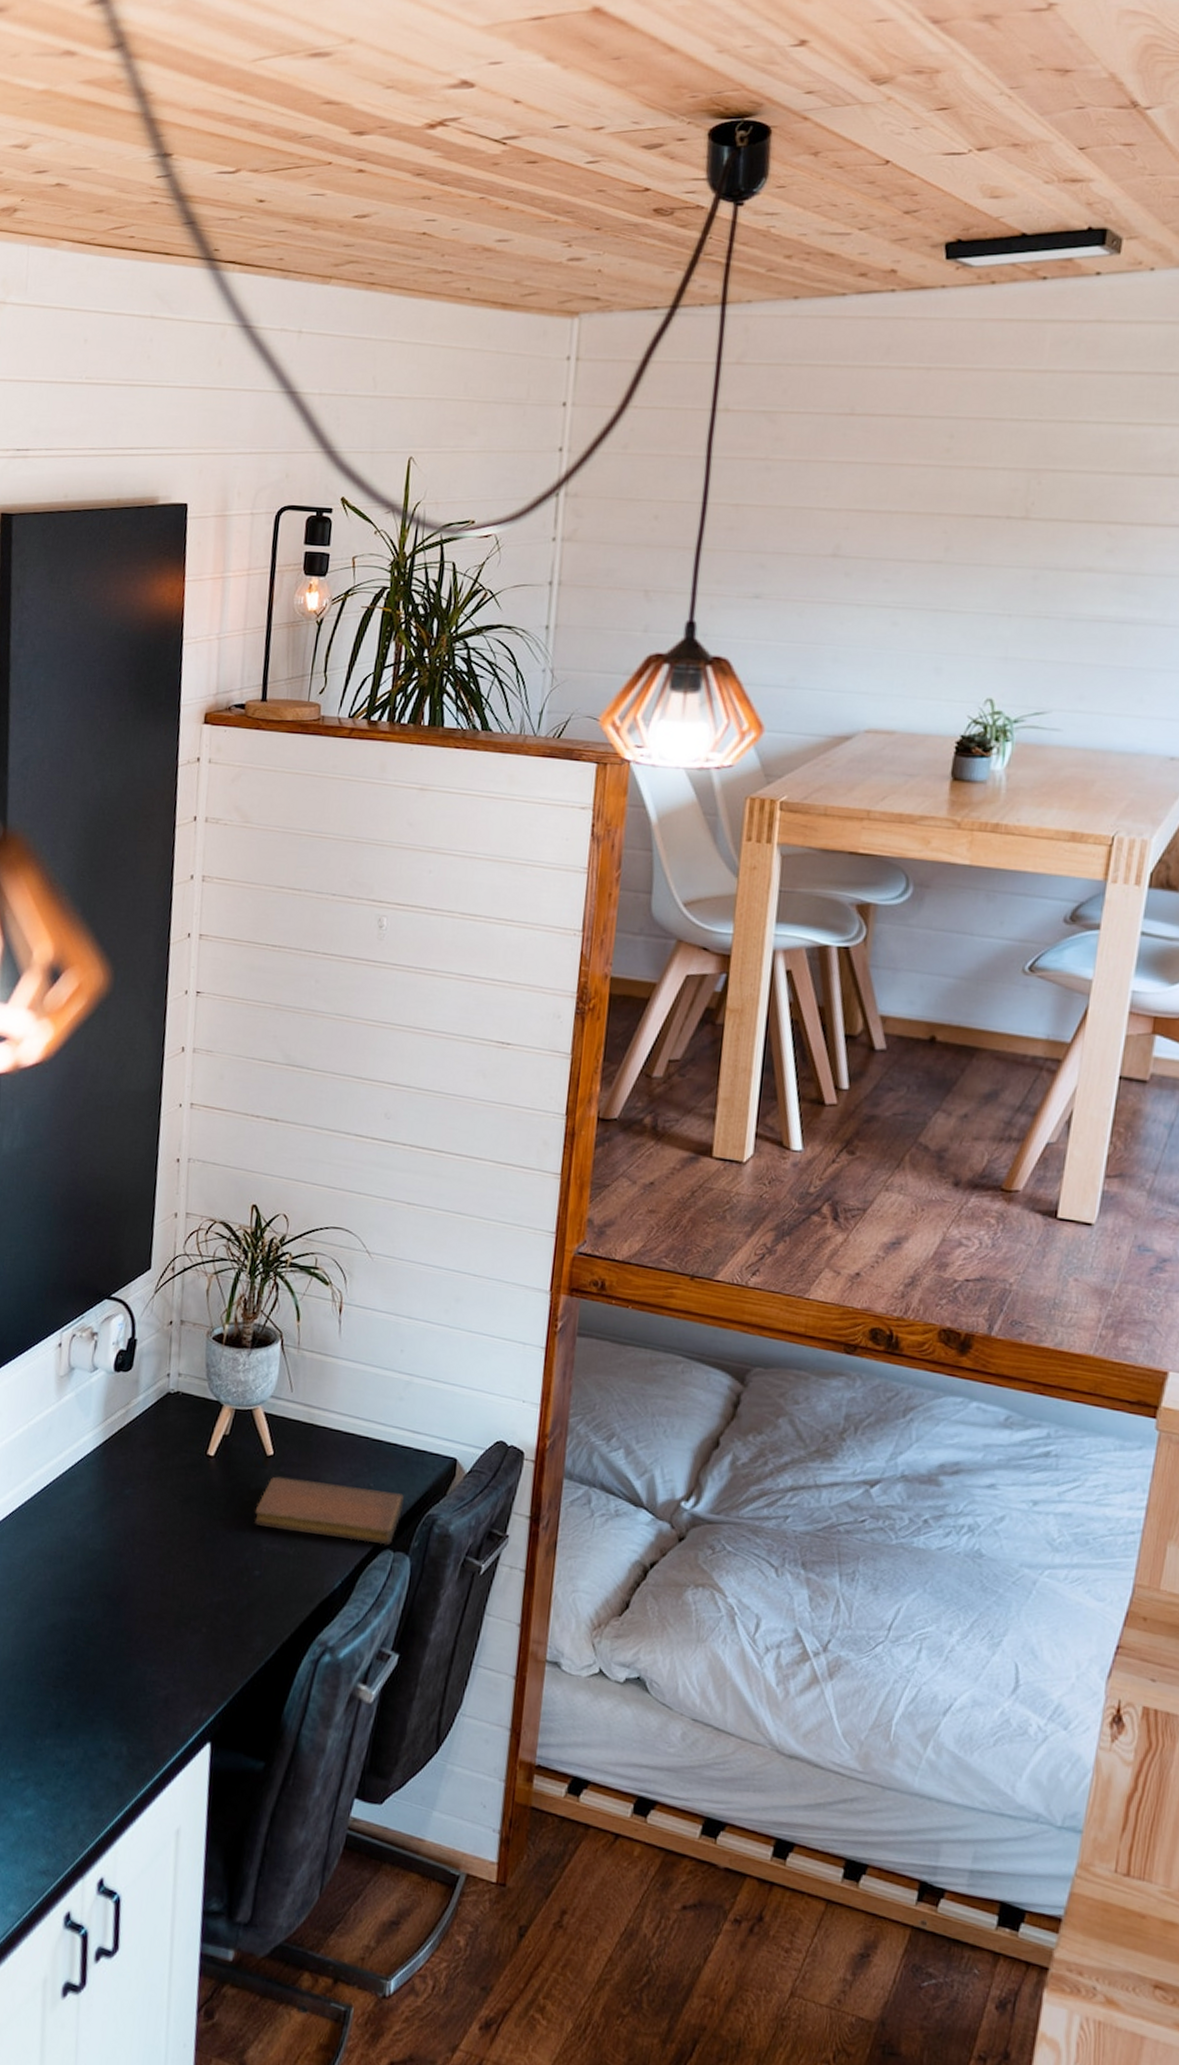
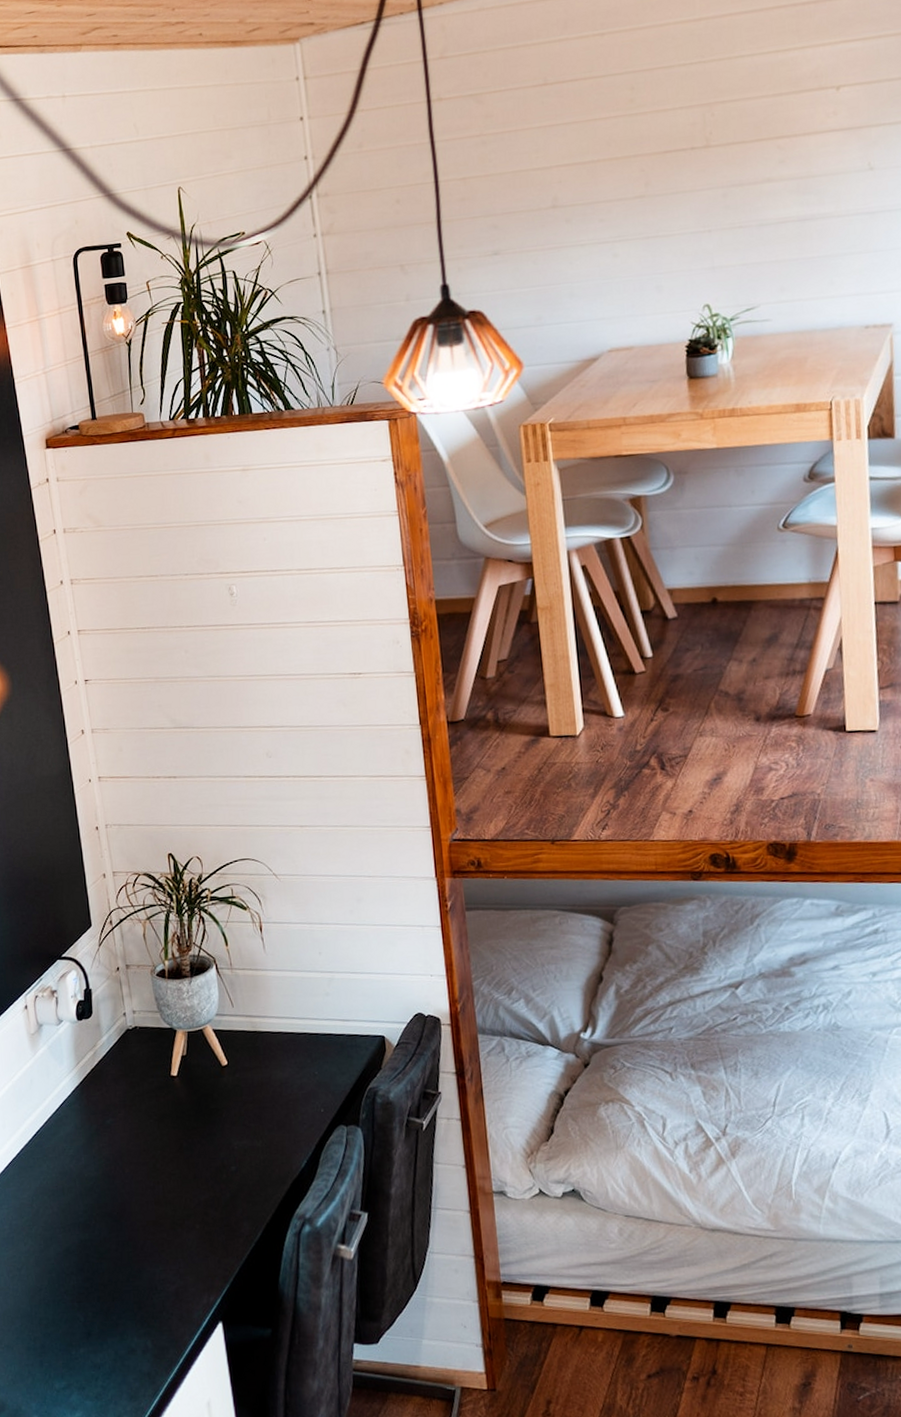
notebook: present [253,1476,404,1546] -> none [221,1075,347,1127]

